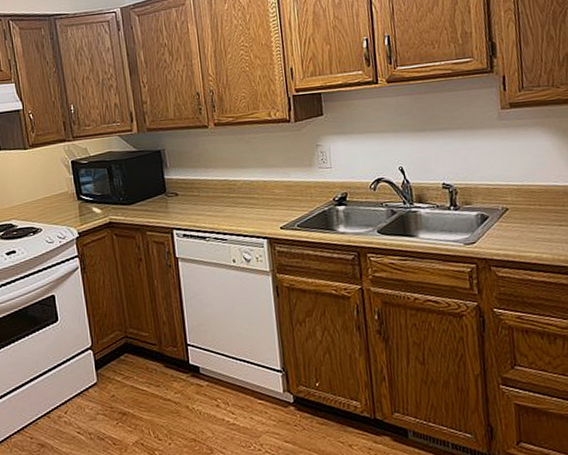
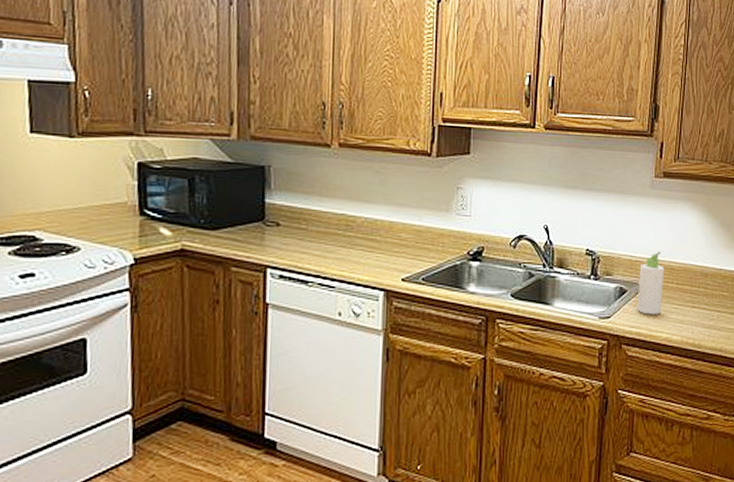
bottle: none [498,176,527,237] -> present [637,250,665,315]

